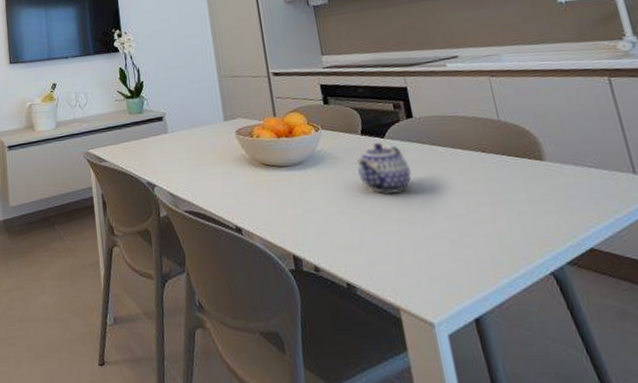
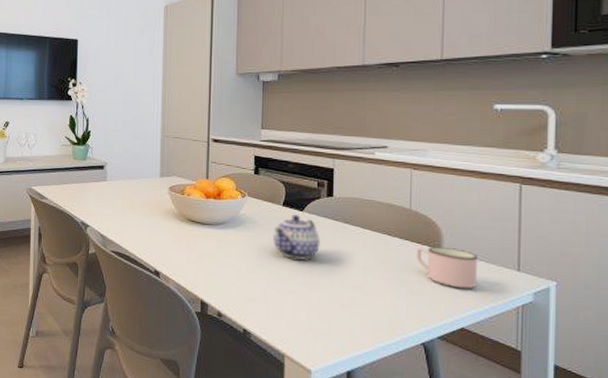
mug: none [516,157,594,203] -> present [416,246,479,289]

